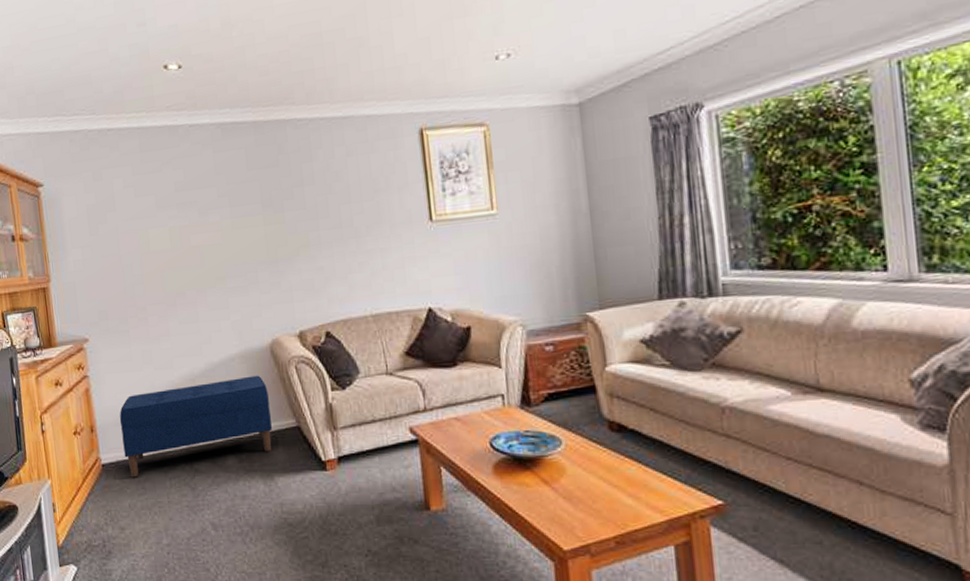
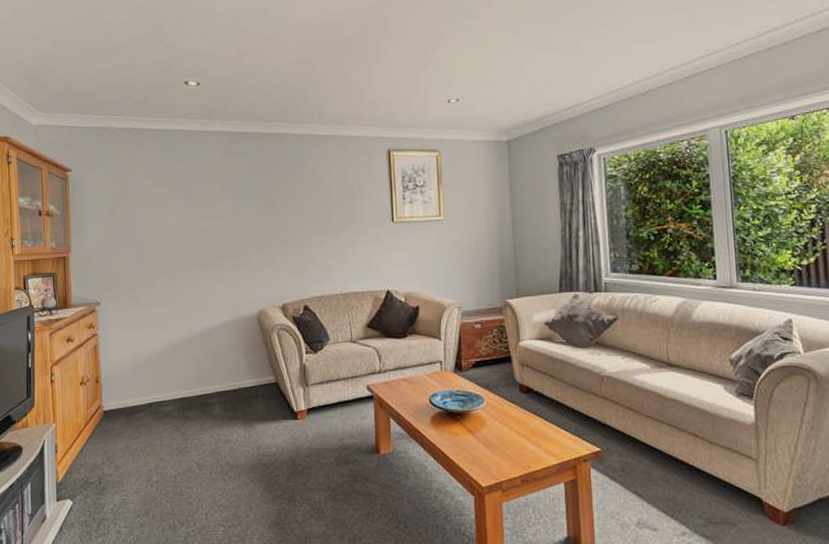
bench: present [119,375,272,478] -> none [122,339,254,423]

